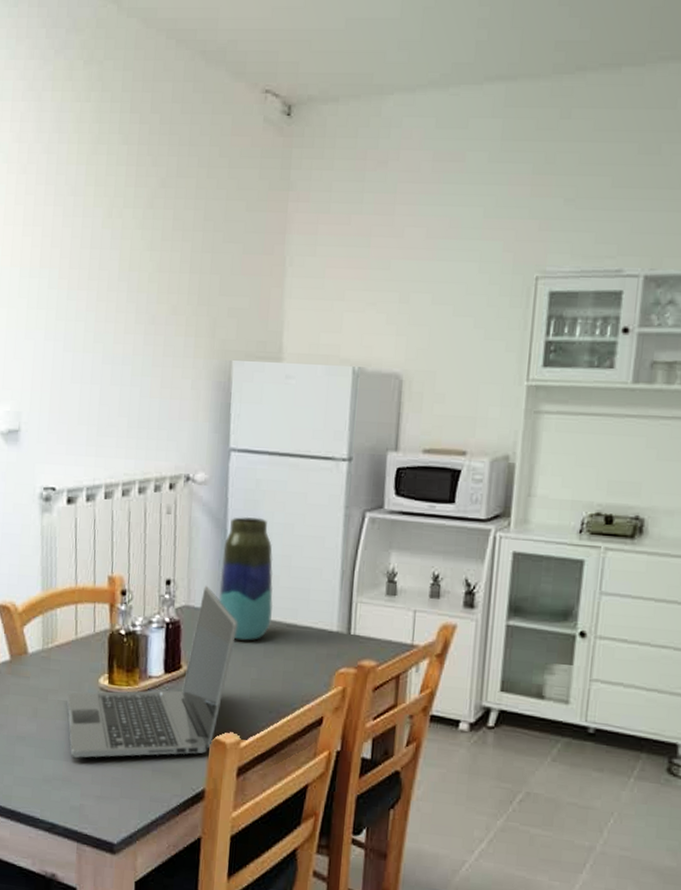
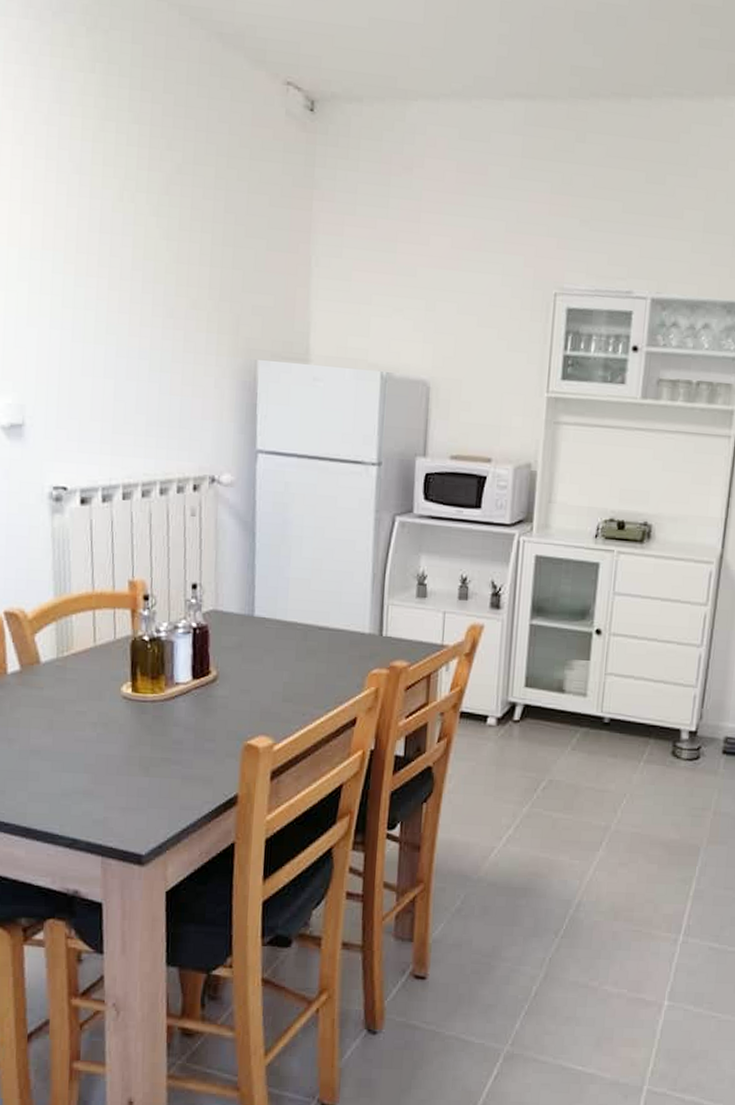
laptop: present [66,585,238,758] -> none [86,589,269,770]
vase: present [219,516,274,641] -> none [249,519,305,645]

